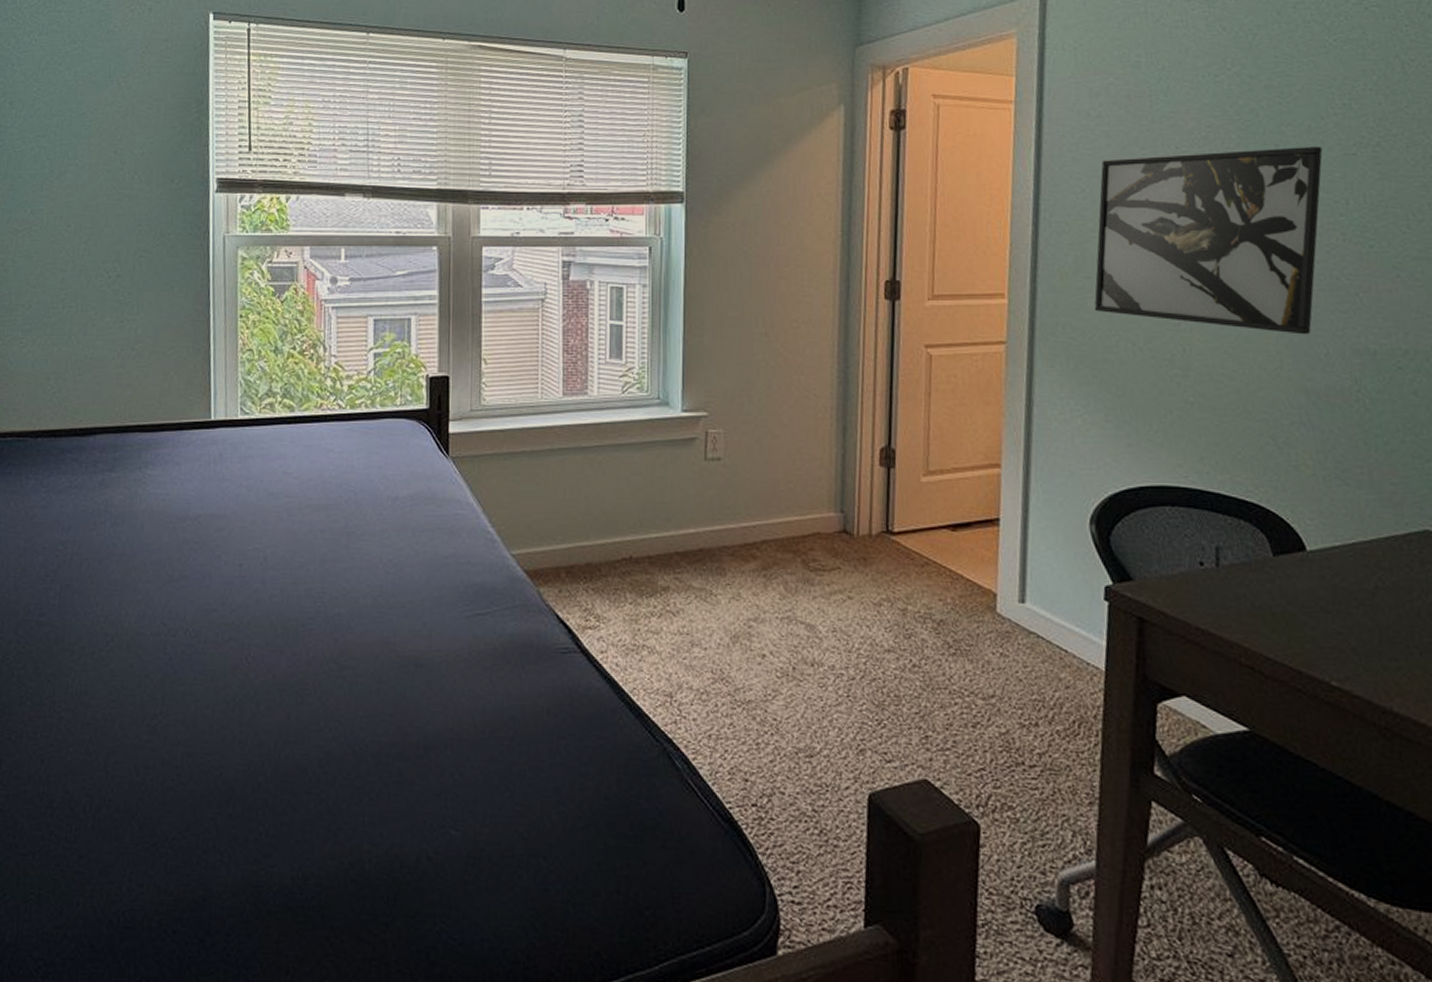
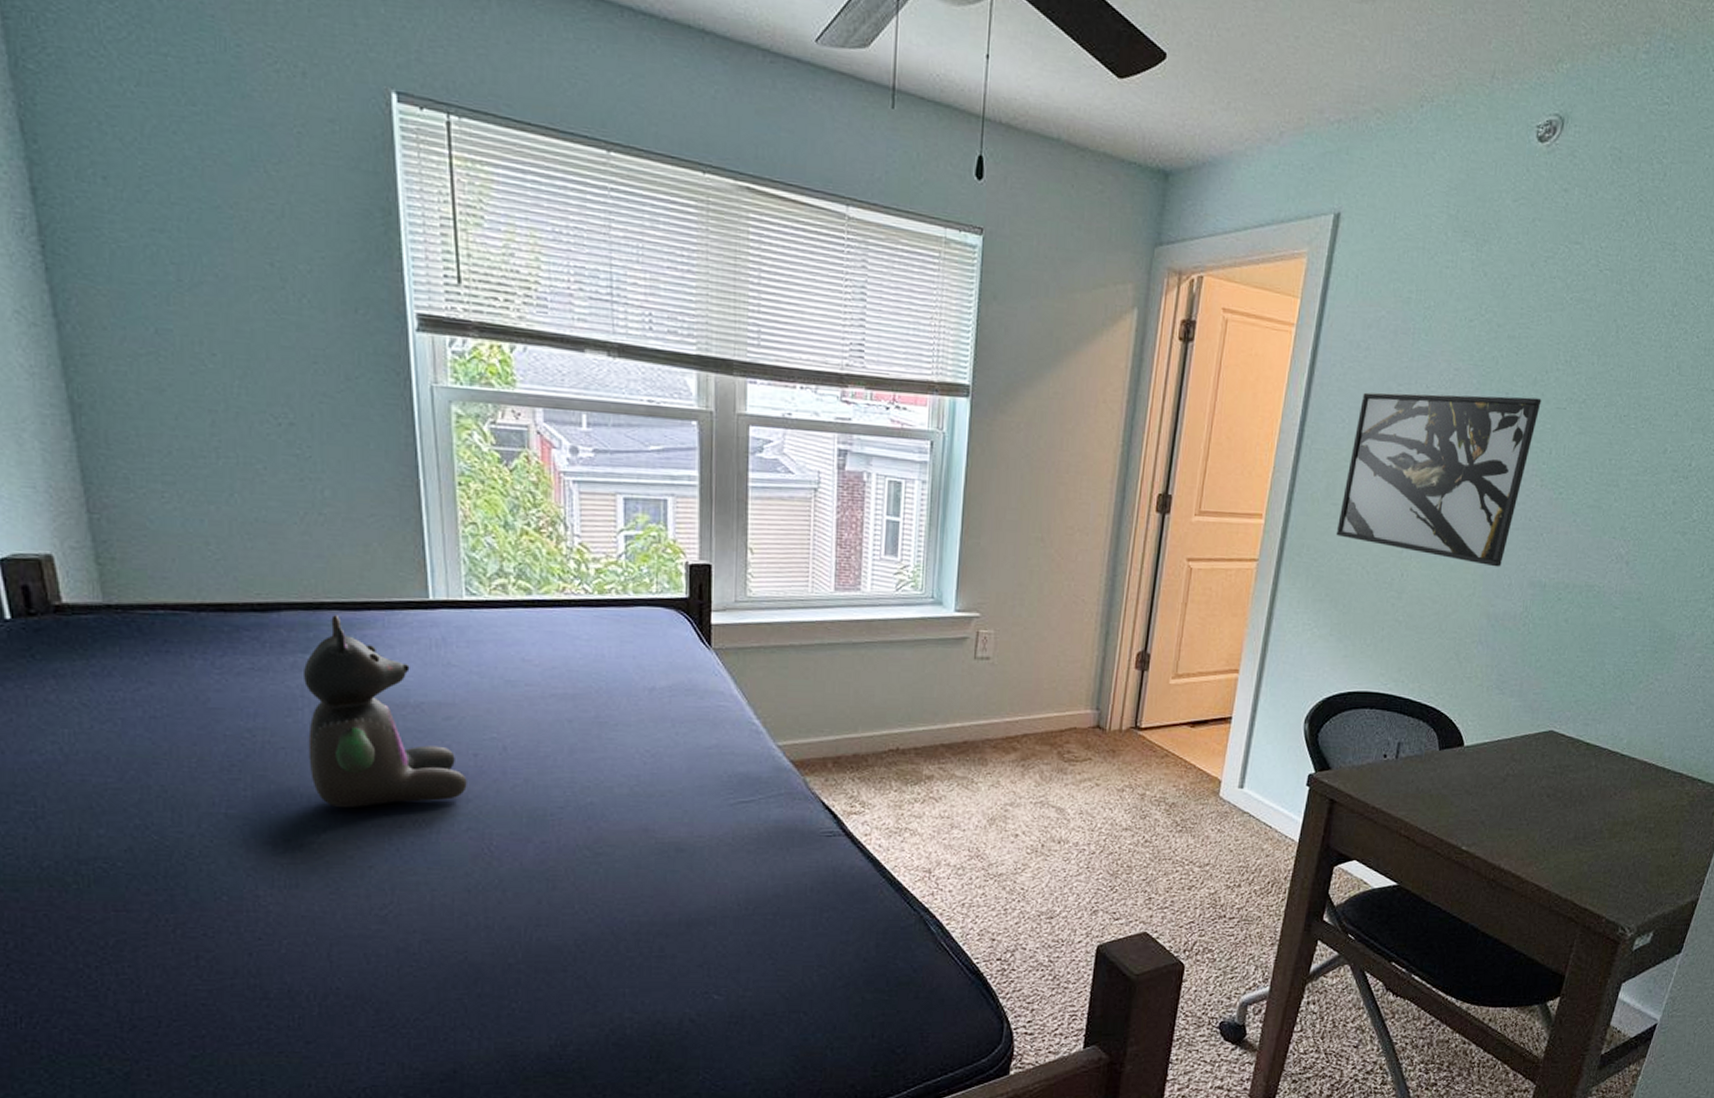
stuffed bear: none [105,437,232,617] -> present [302,615,467,809]

